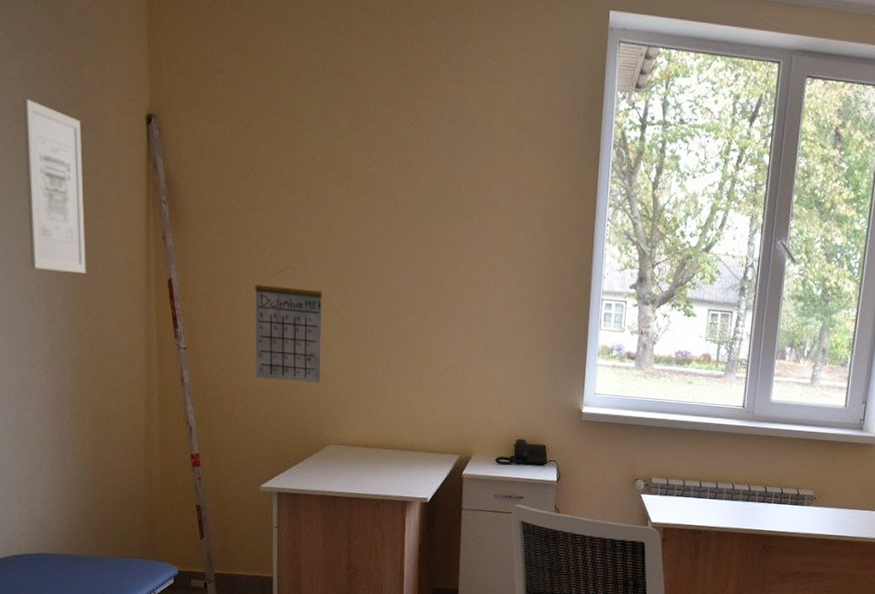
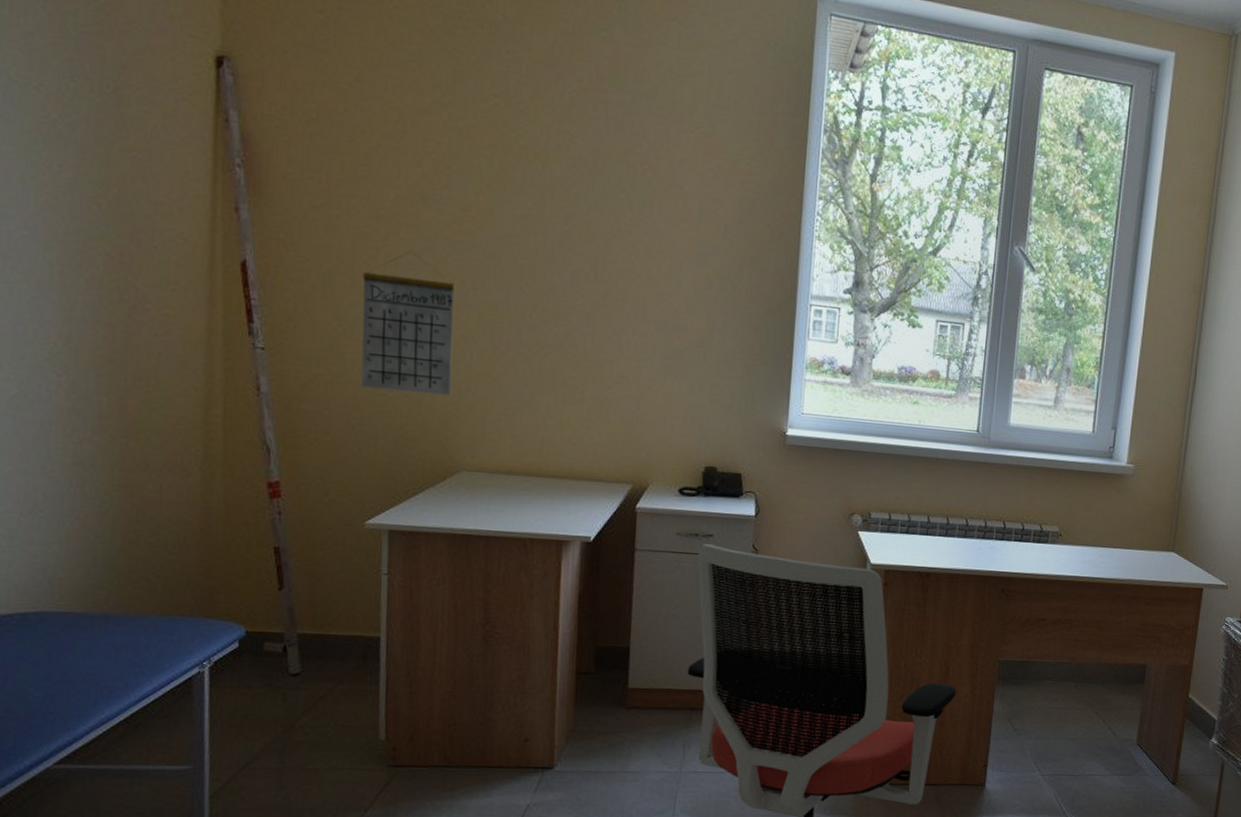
wall art: present [22,99,86,273] -> none [35,24,123,250]

